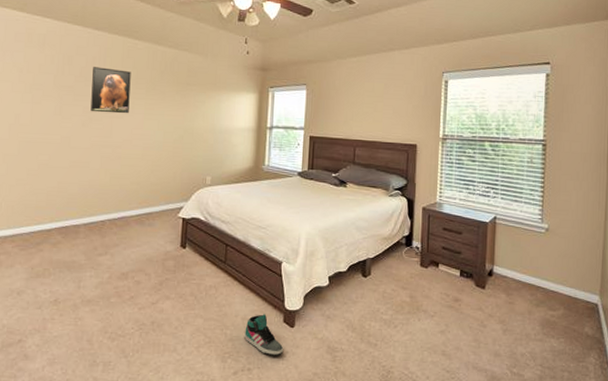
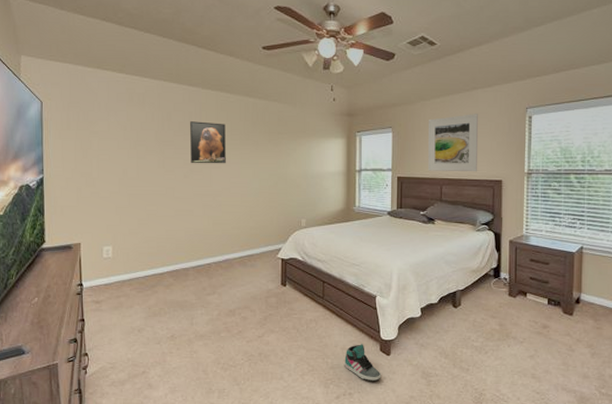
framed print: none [342,75,394,135] -> present [428,114,478,172]

